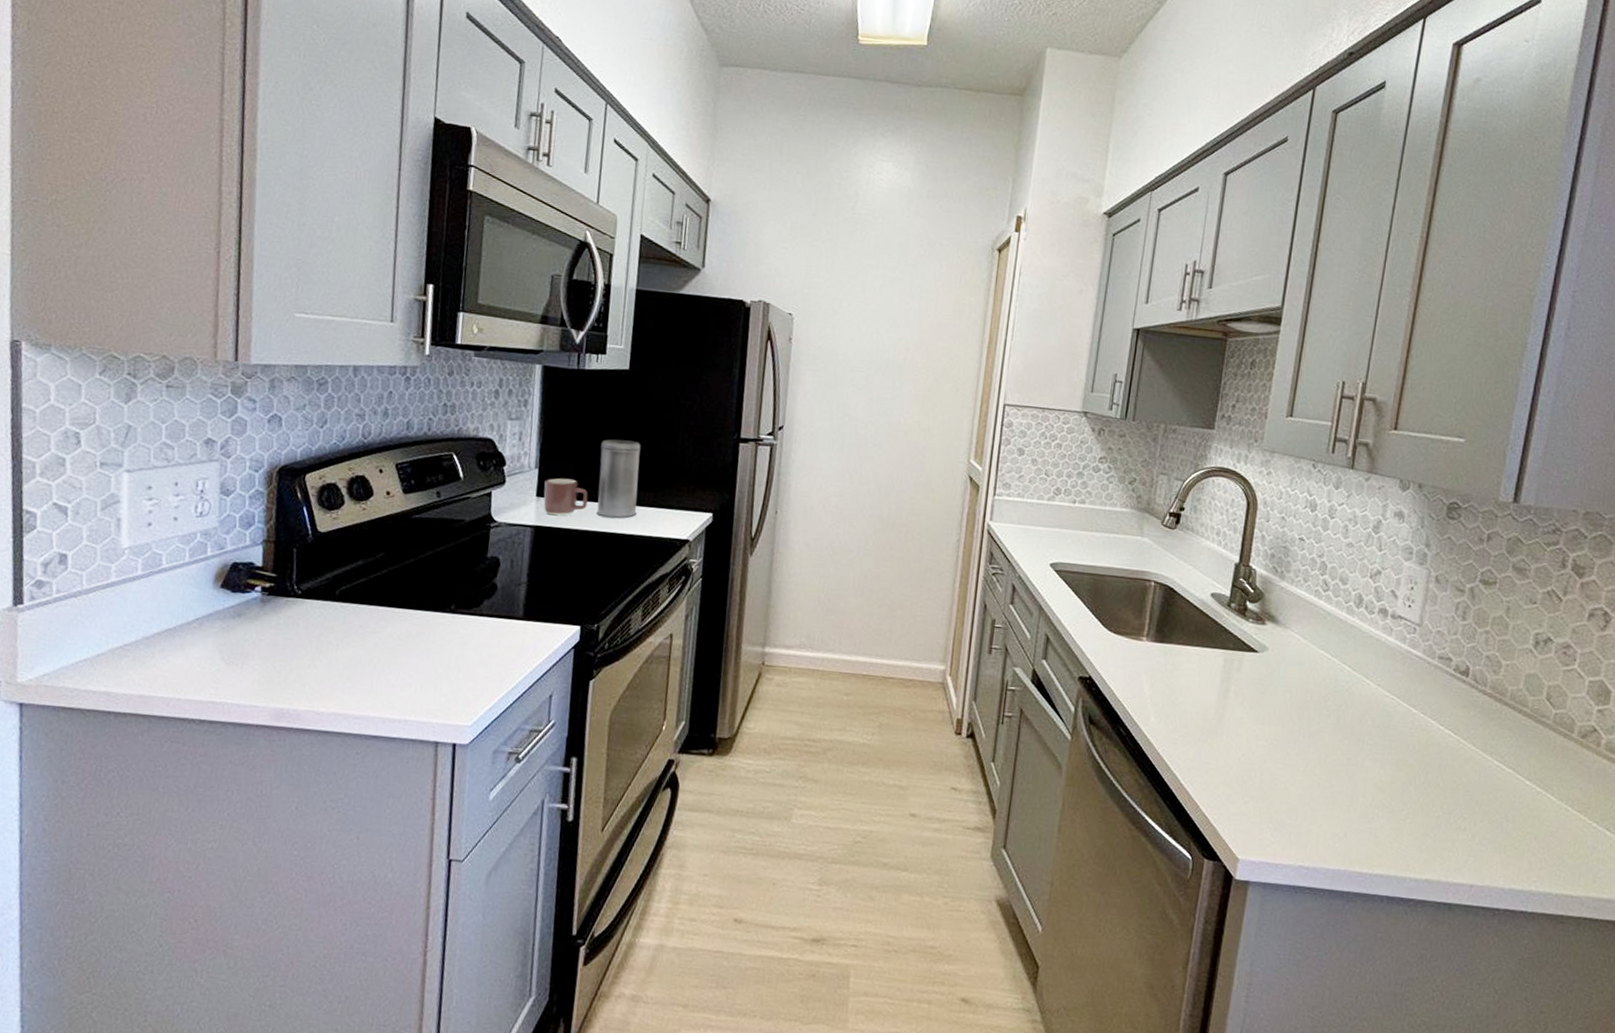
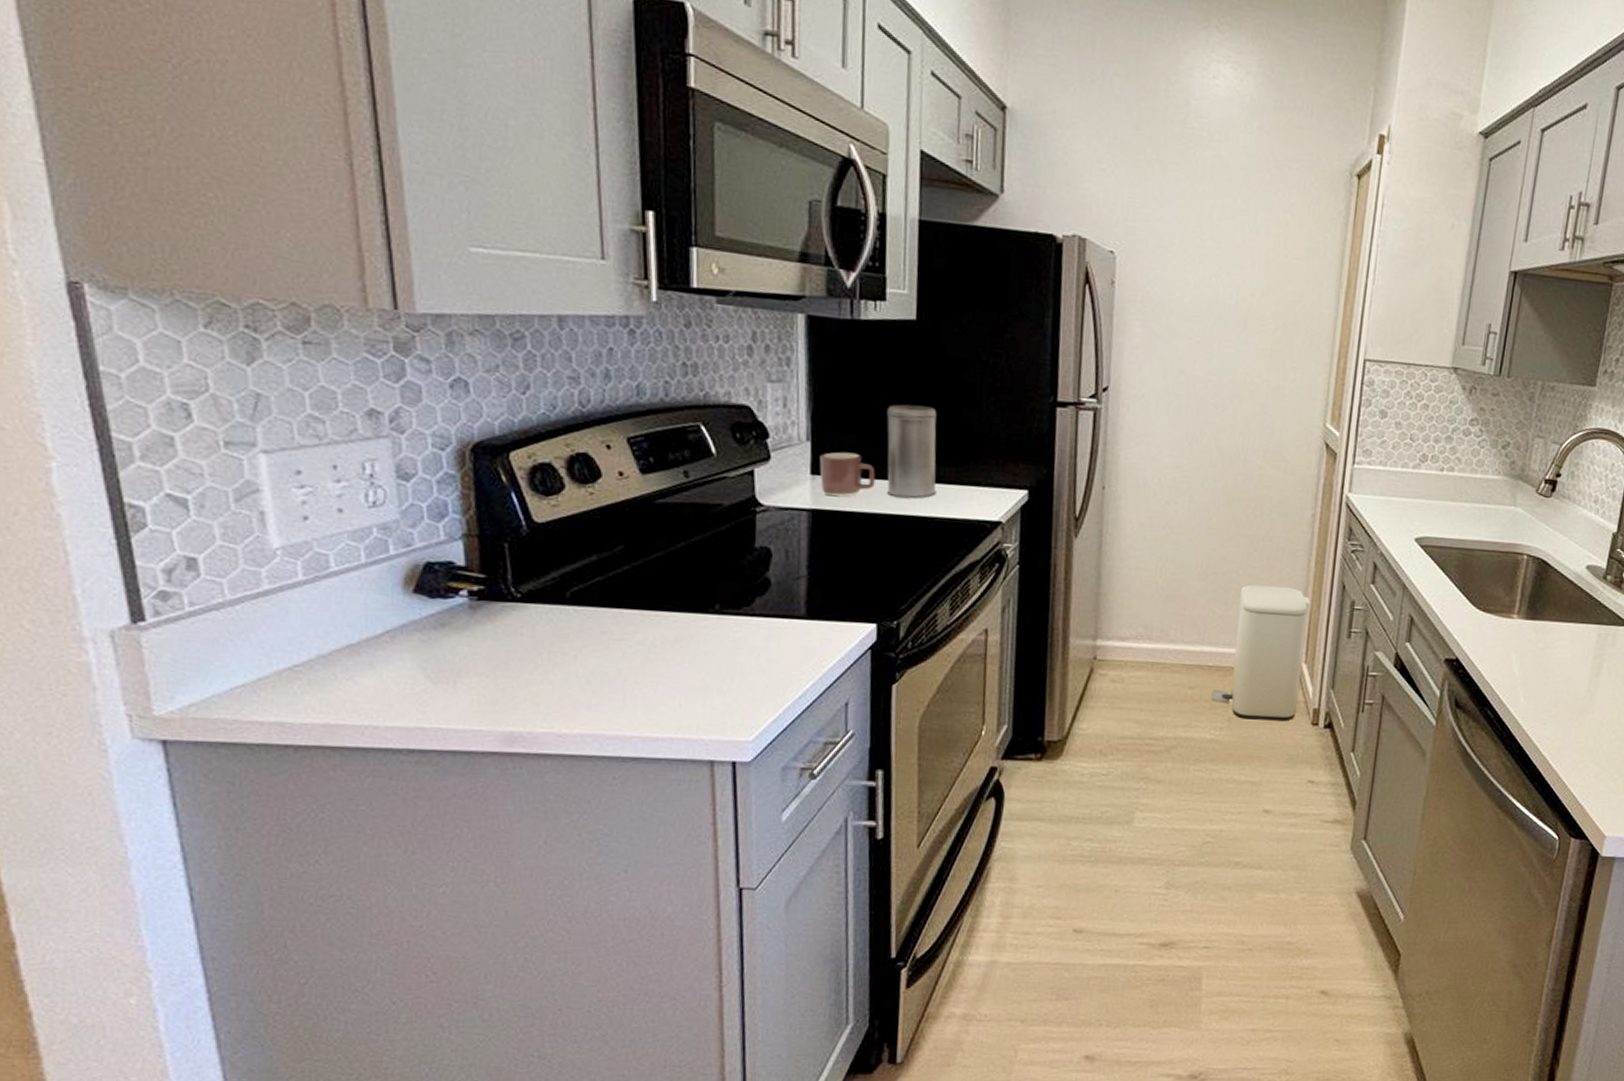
pedal bin: none [864,601,956,730] -> present [1211,584,1312,722]

